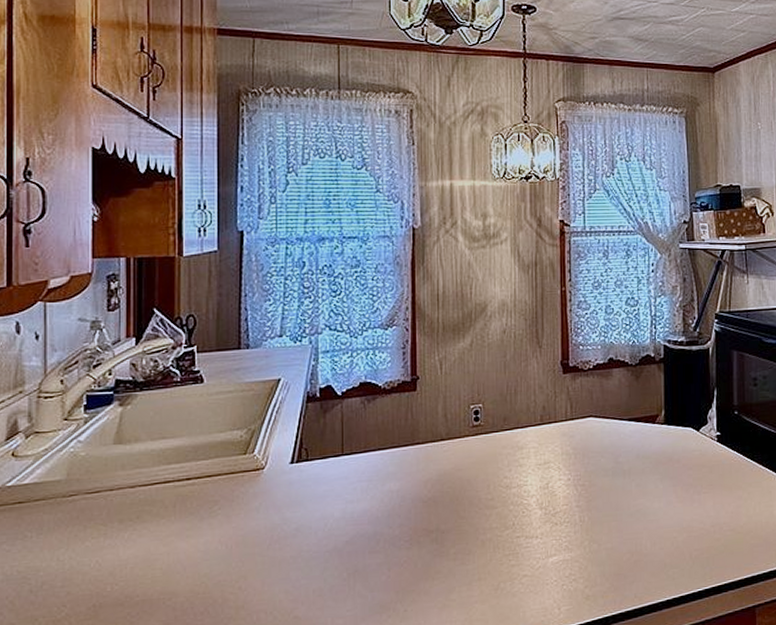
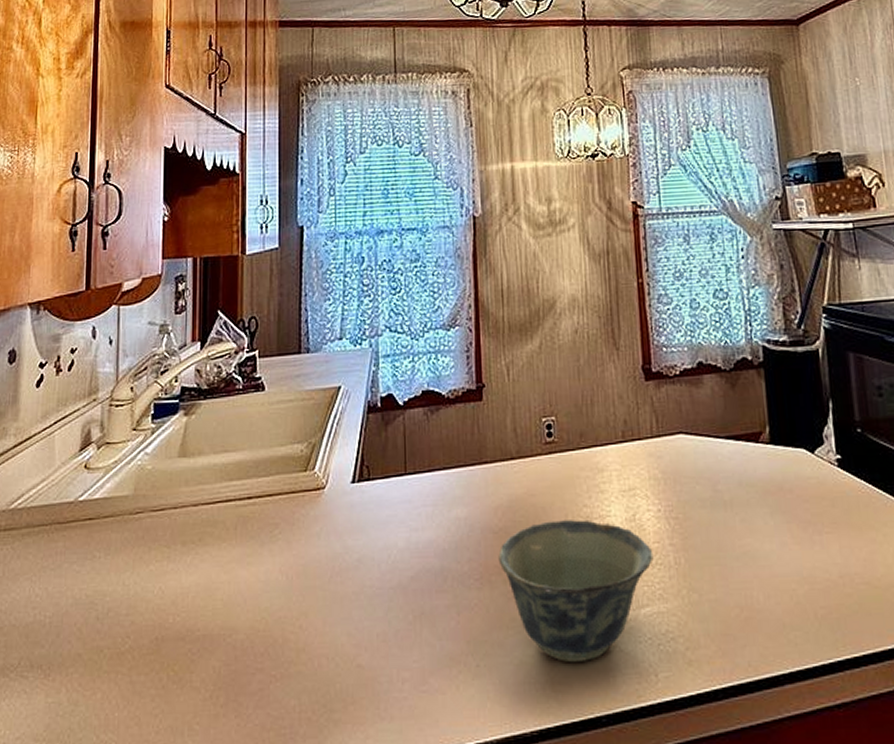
bowl: none [427,488,562,603] -> present [498,519,654,662]

